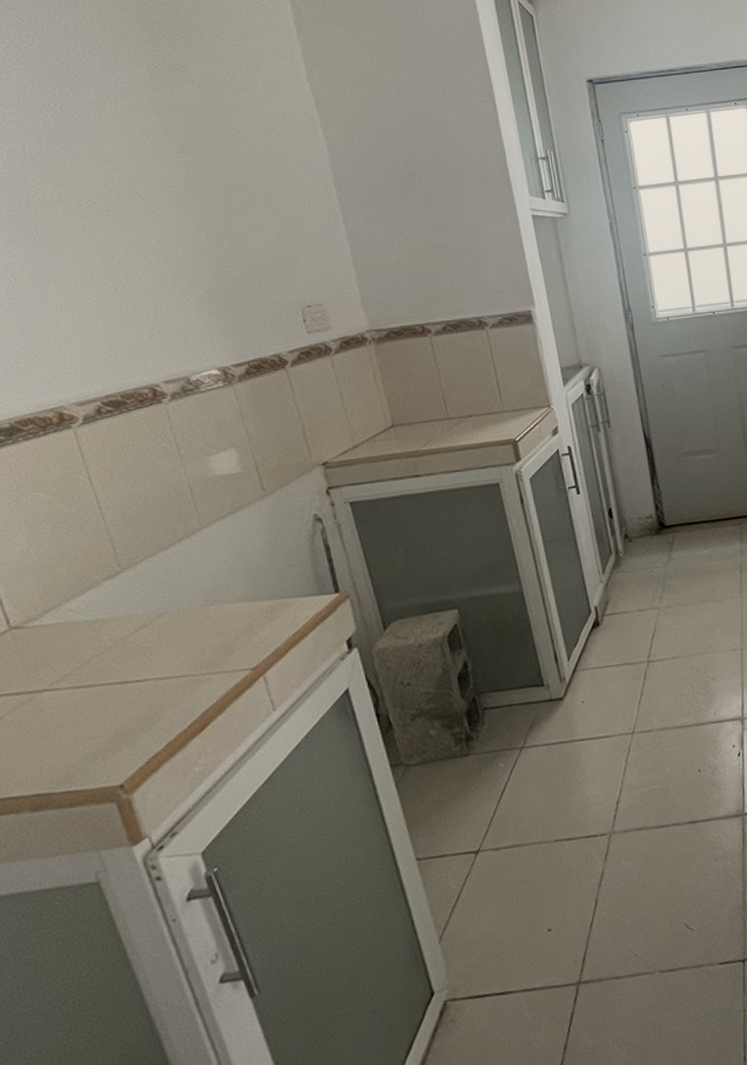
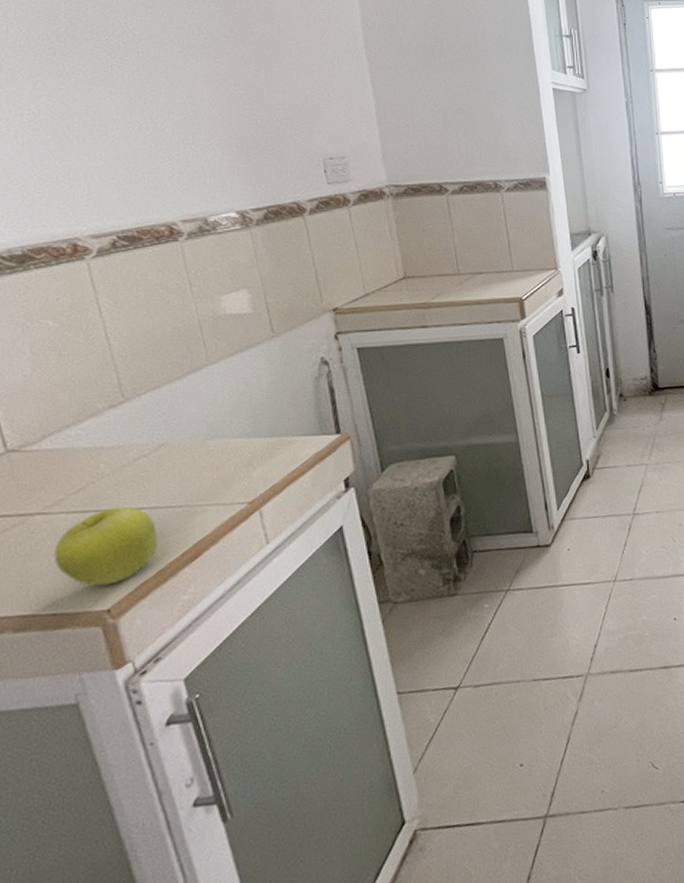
fruit: none [64,678,165,762] -> present [54,506,158,587]

